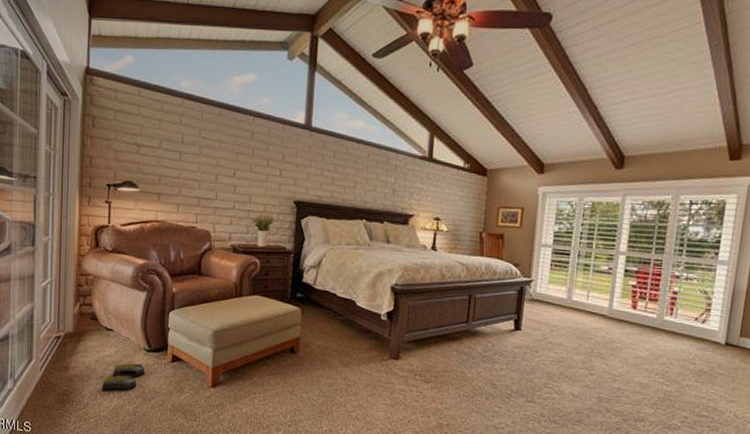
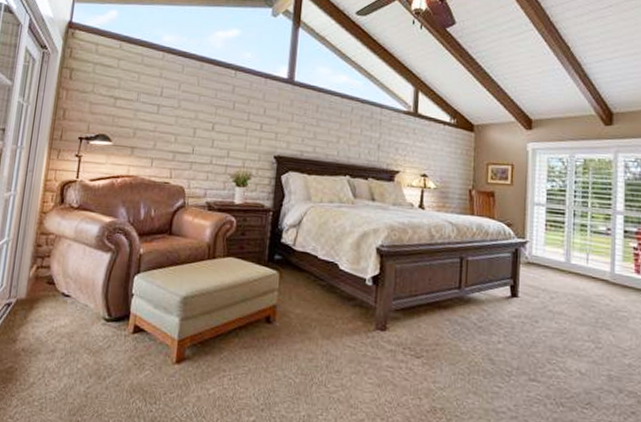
slippers: present [101,363,145,392] -> none [50,334,102,369]

